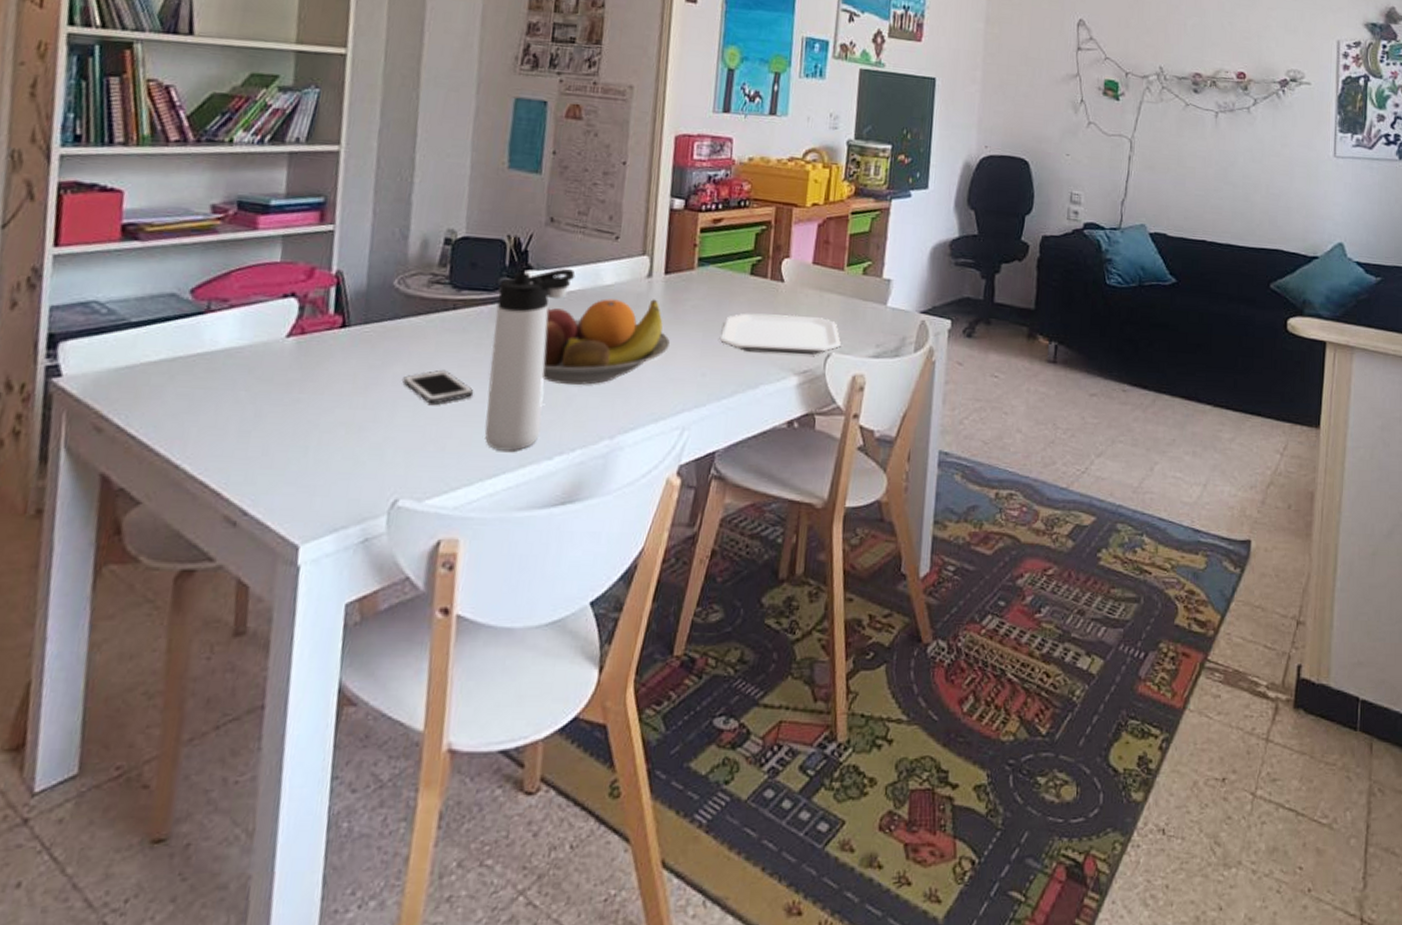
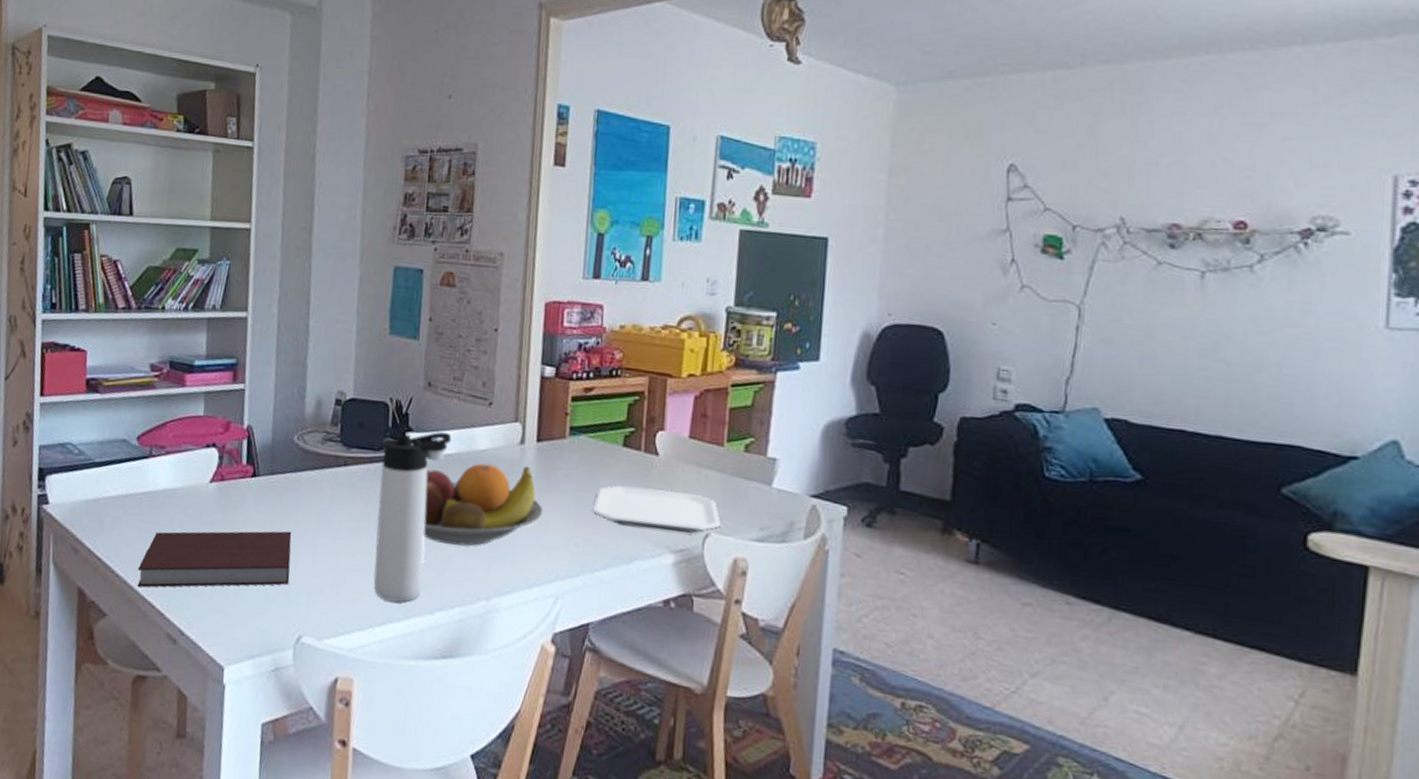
notebook: none [184,385,389,465] -> present [137,531,292,588]
cell phone: present [403,369,473,404] -> none [303,521,363,553]

